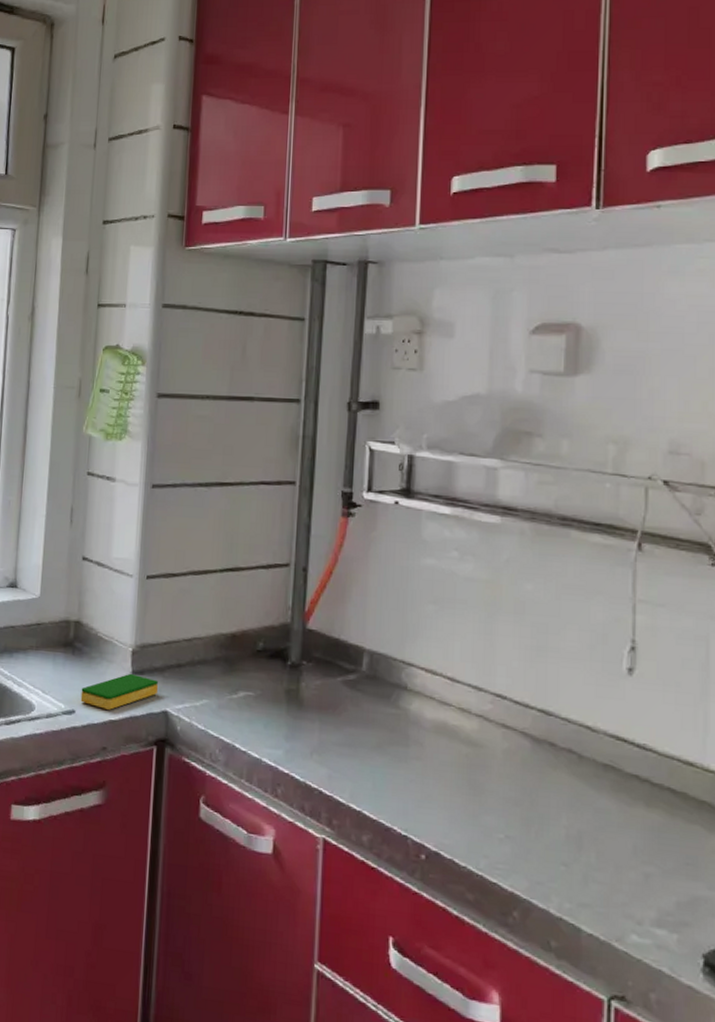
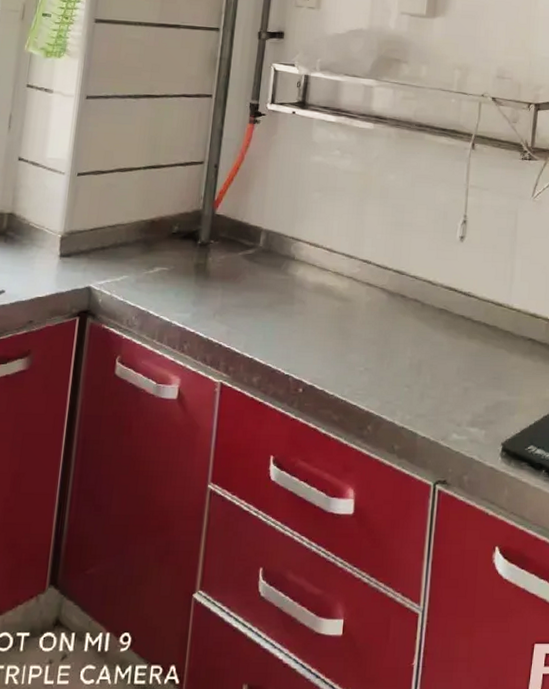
dish sponge: present [80,673,159,710] -> none [10,256,84,288]

